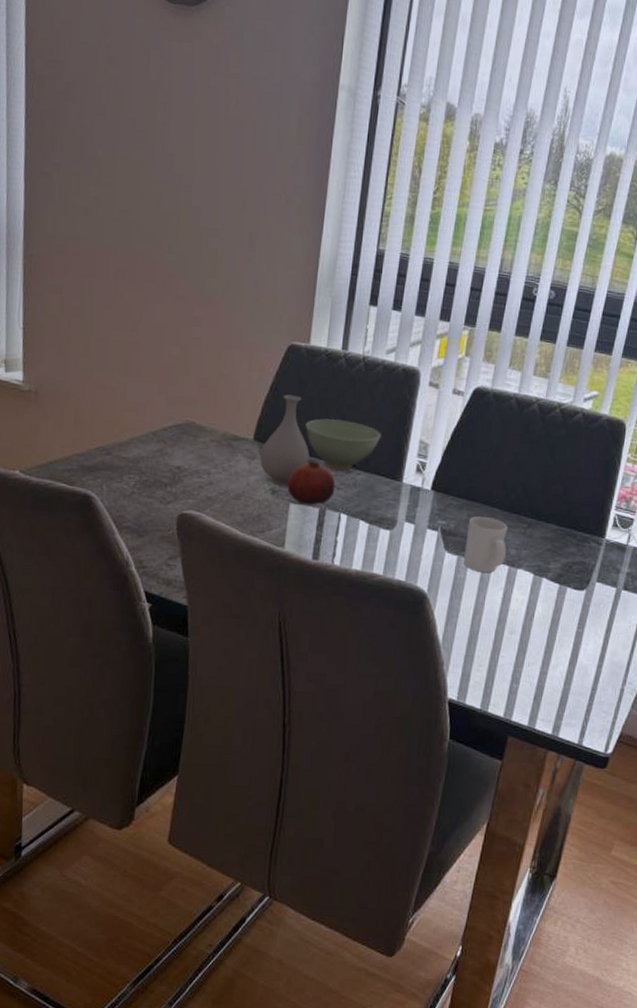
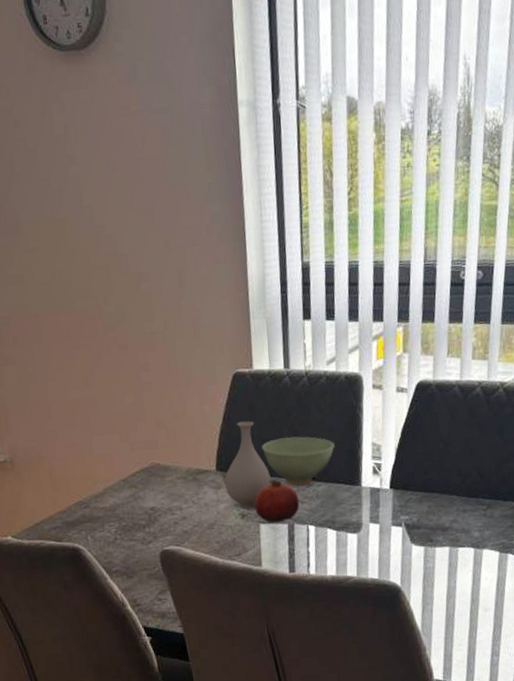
mug: present [464,516,508,573] -> none [430,505,471,559]

